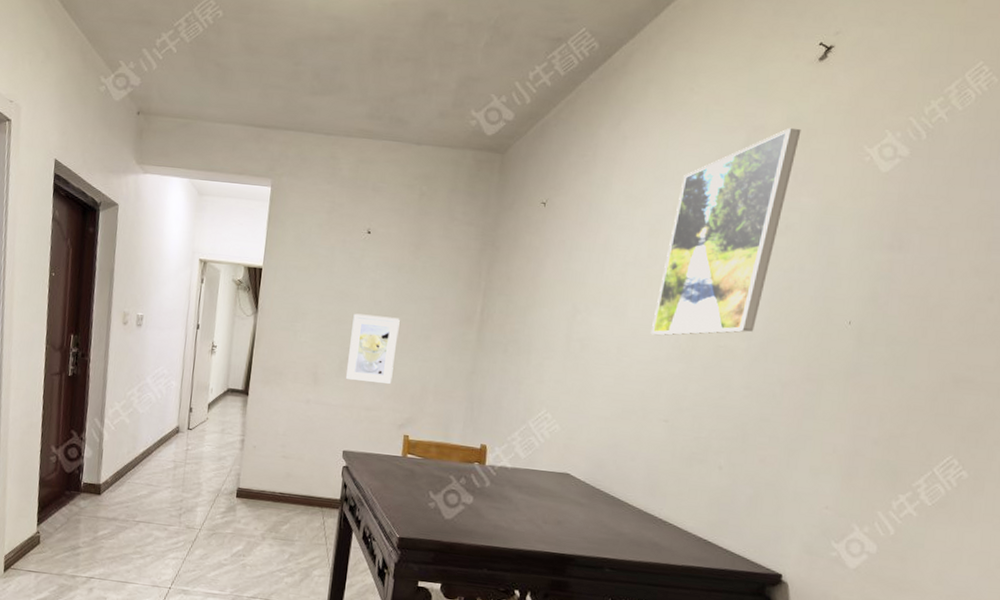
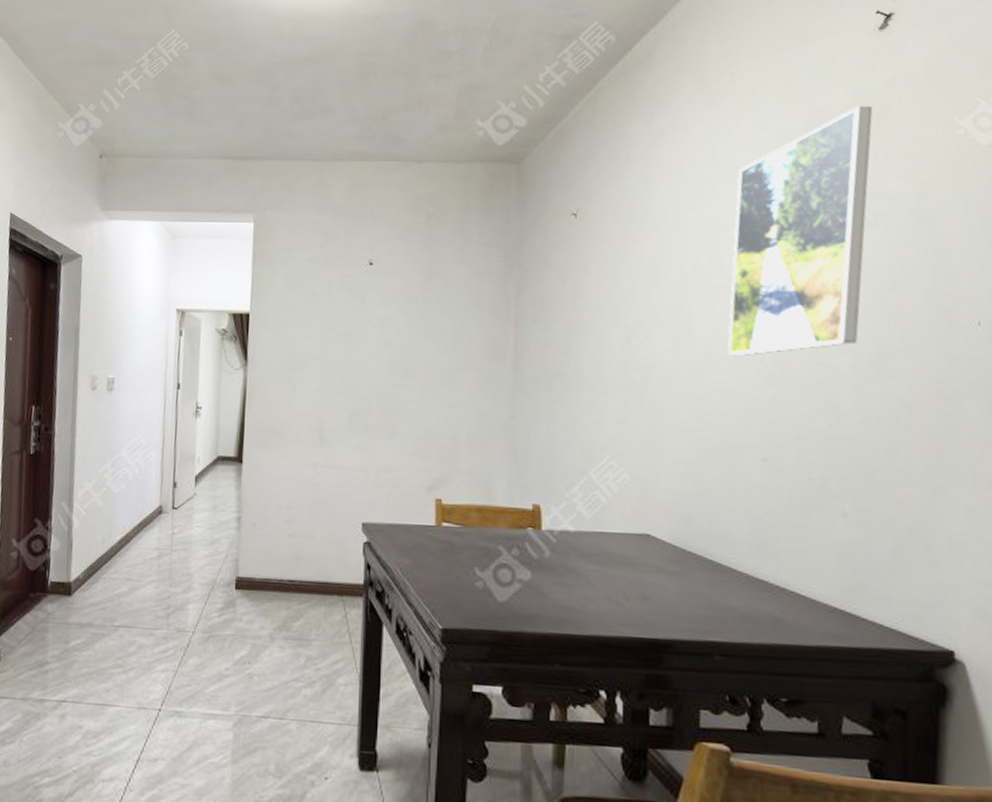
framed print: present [345,313,400,385] -> none [357,357,417,439]

